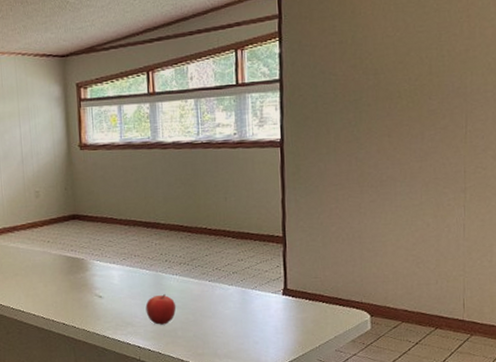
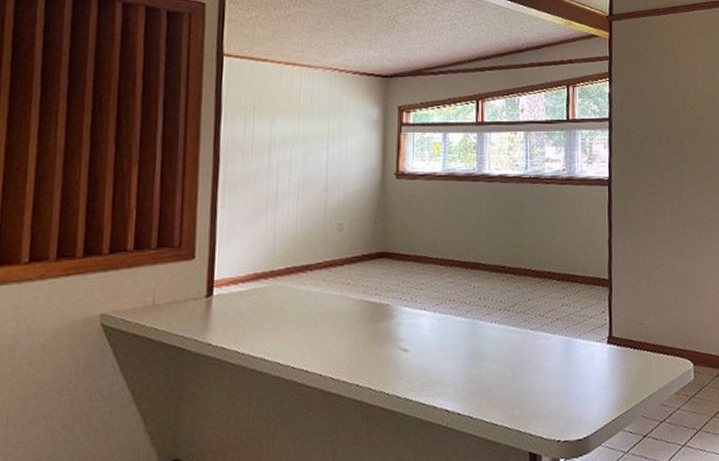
fruit: present [145,294,176,325] -> none [458,345,493,383]

